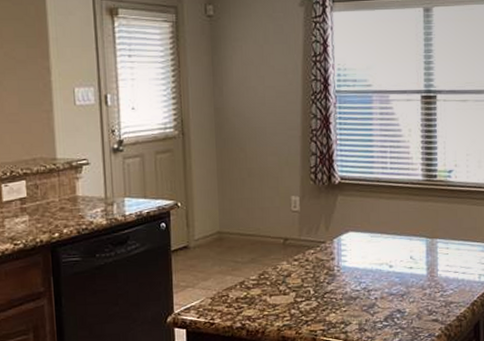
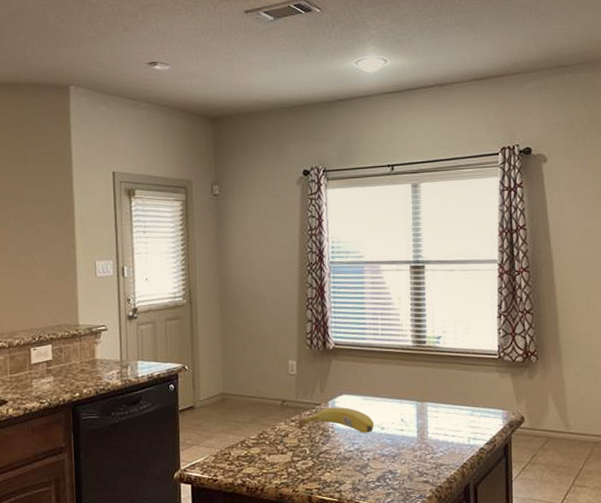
fruit: none [301,244,382,272] -> present [297,406,374,433]

